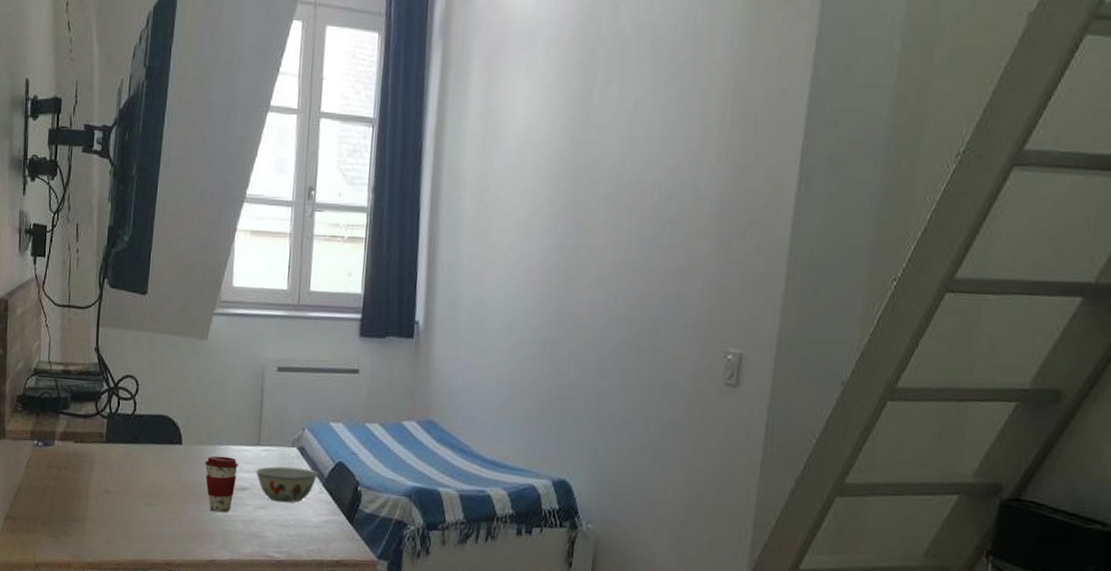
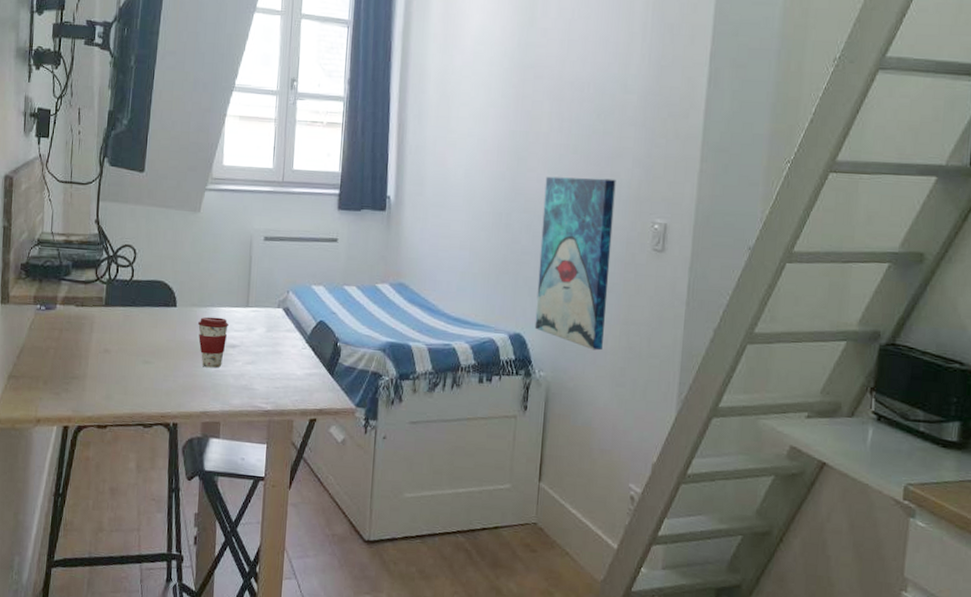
bowl: present [255,466,318,503] -> none [244,325,301,358]
wall art: none [582,298,683,501] -> present [534,176,616,351]

